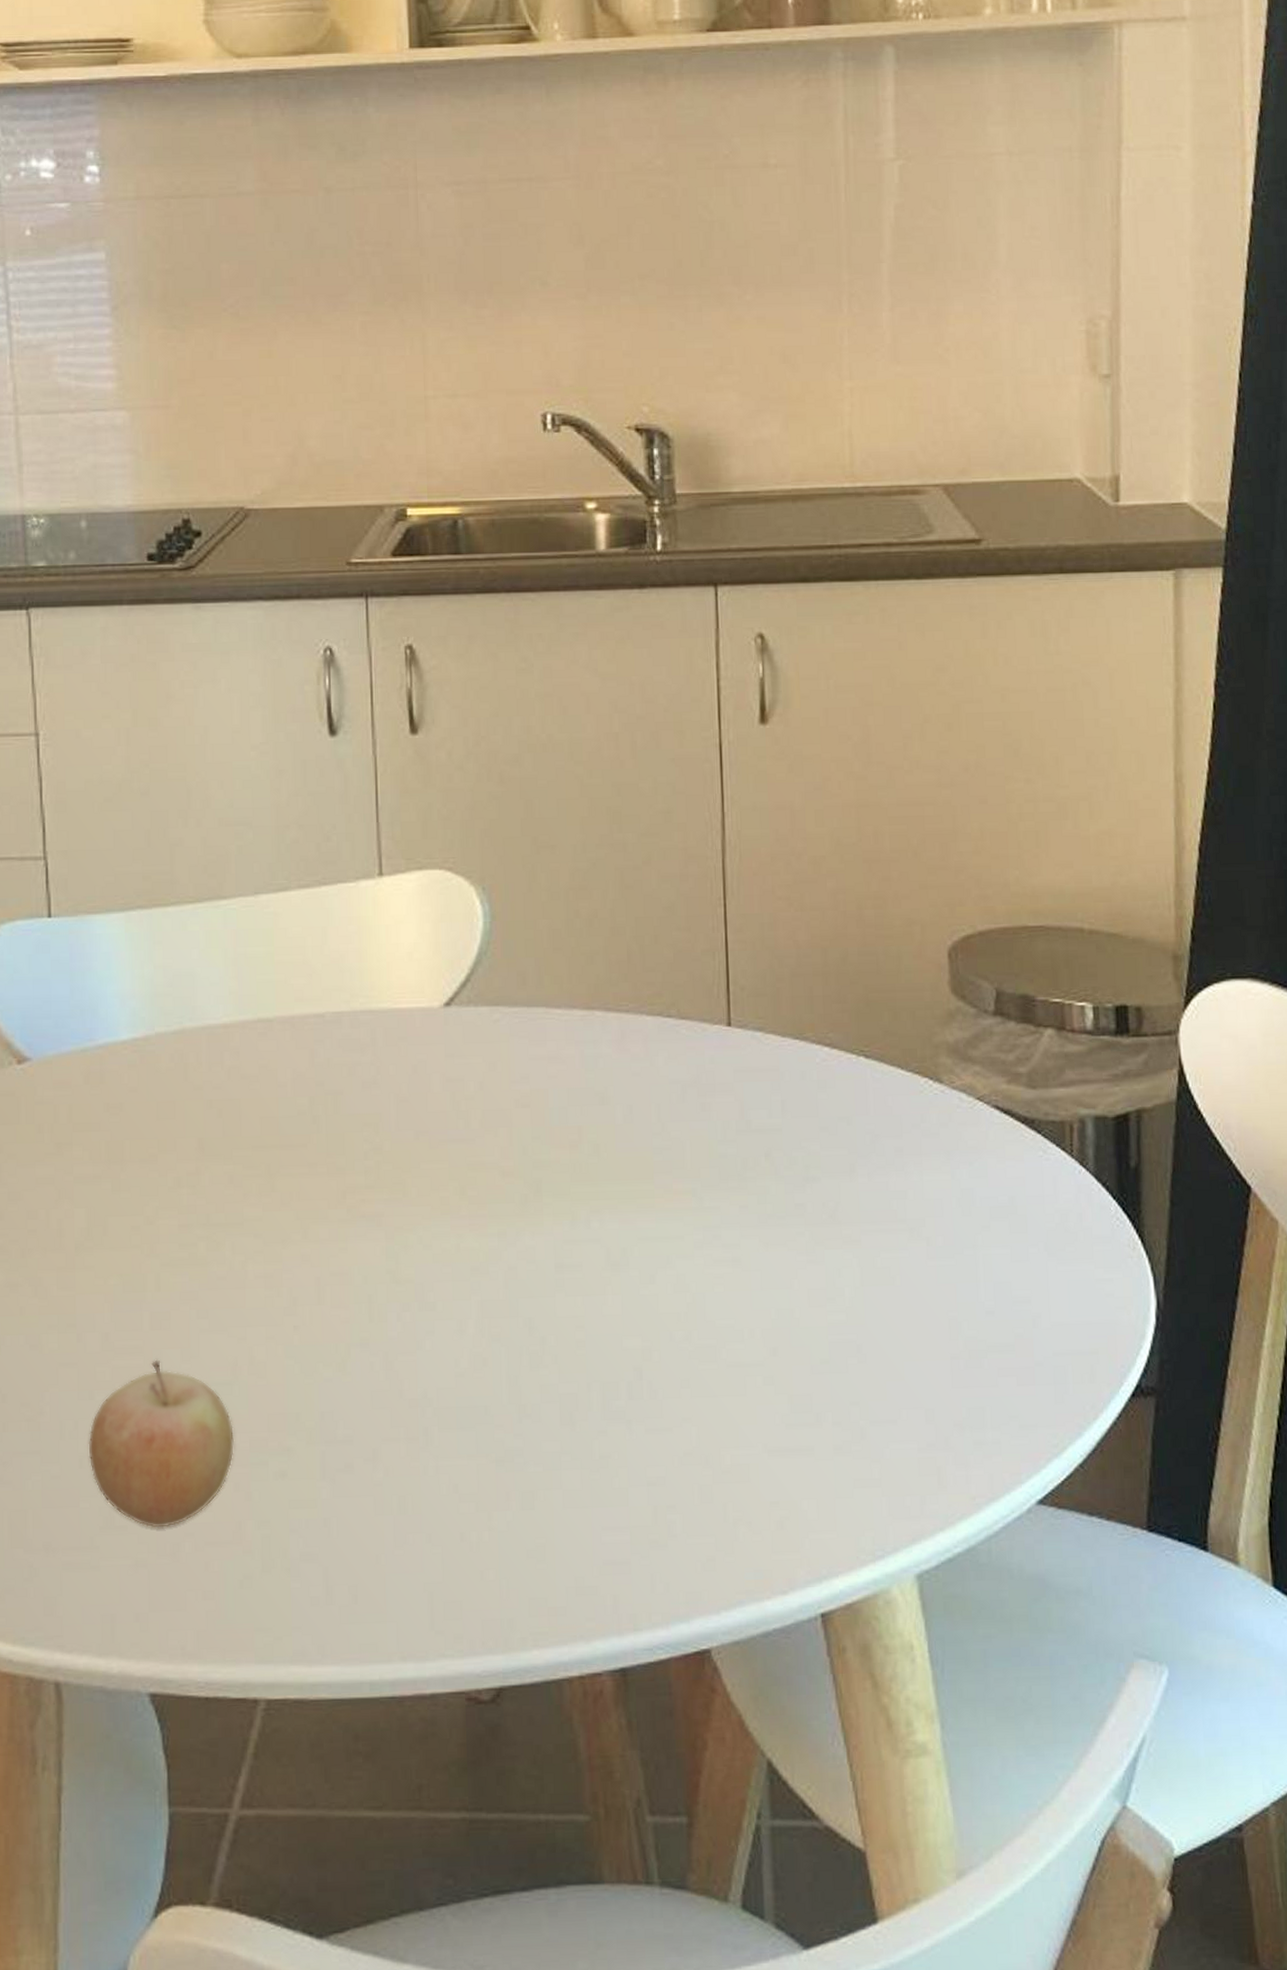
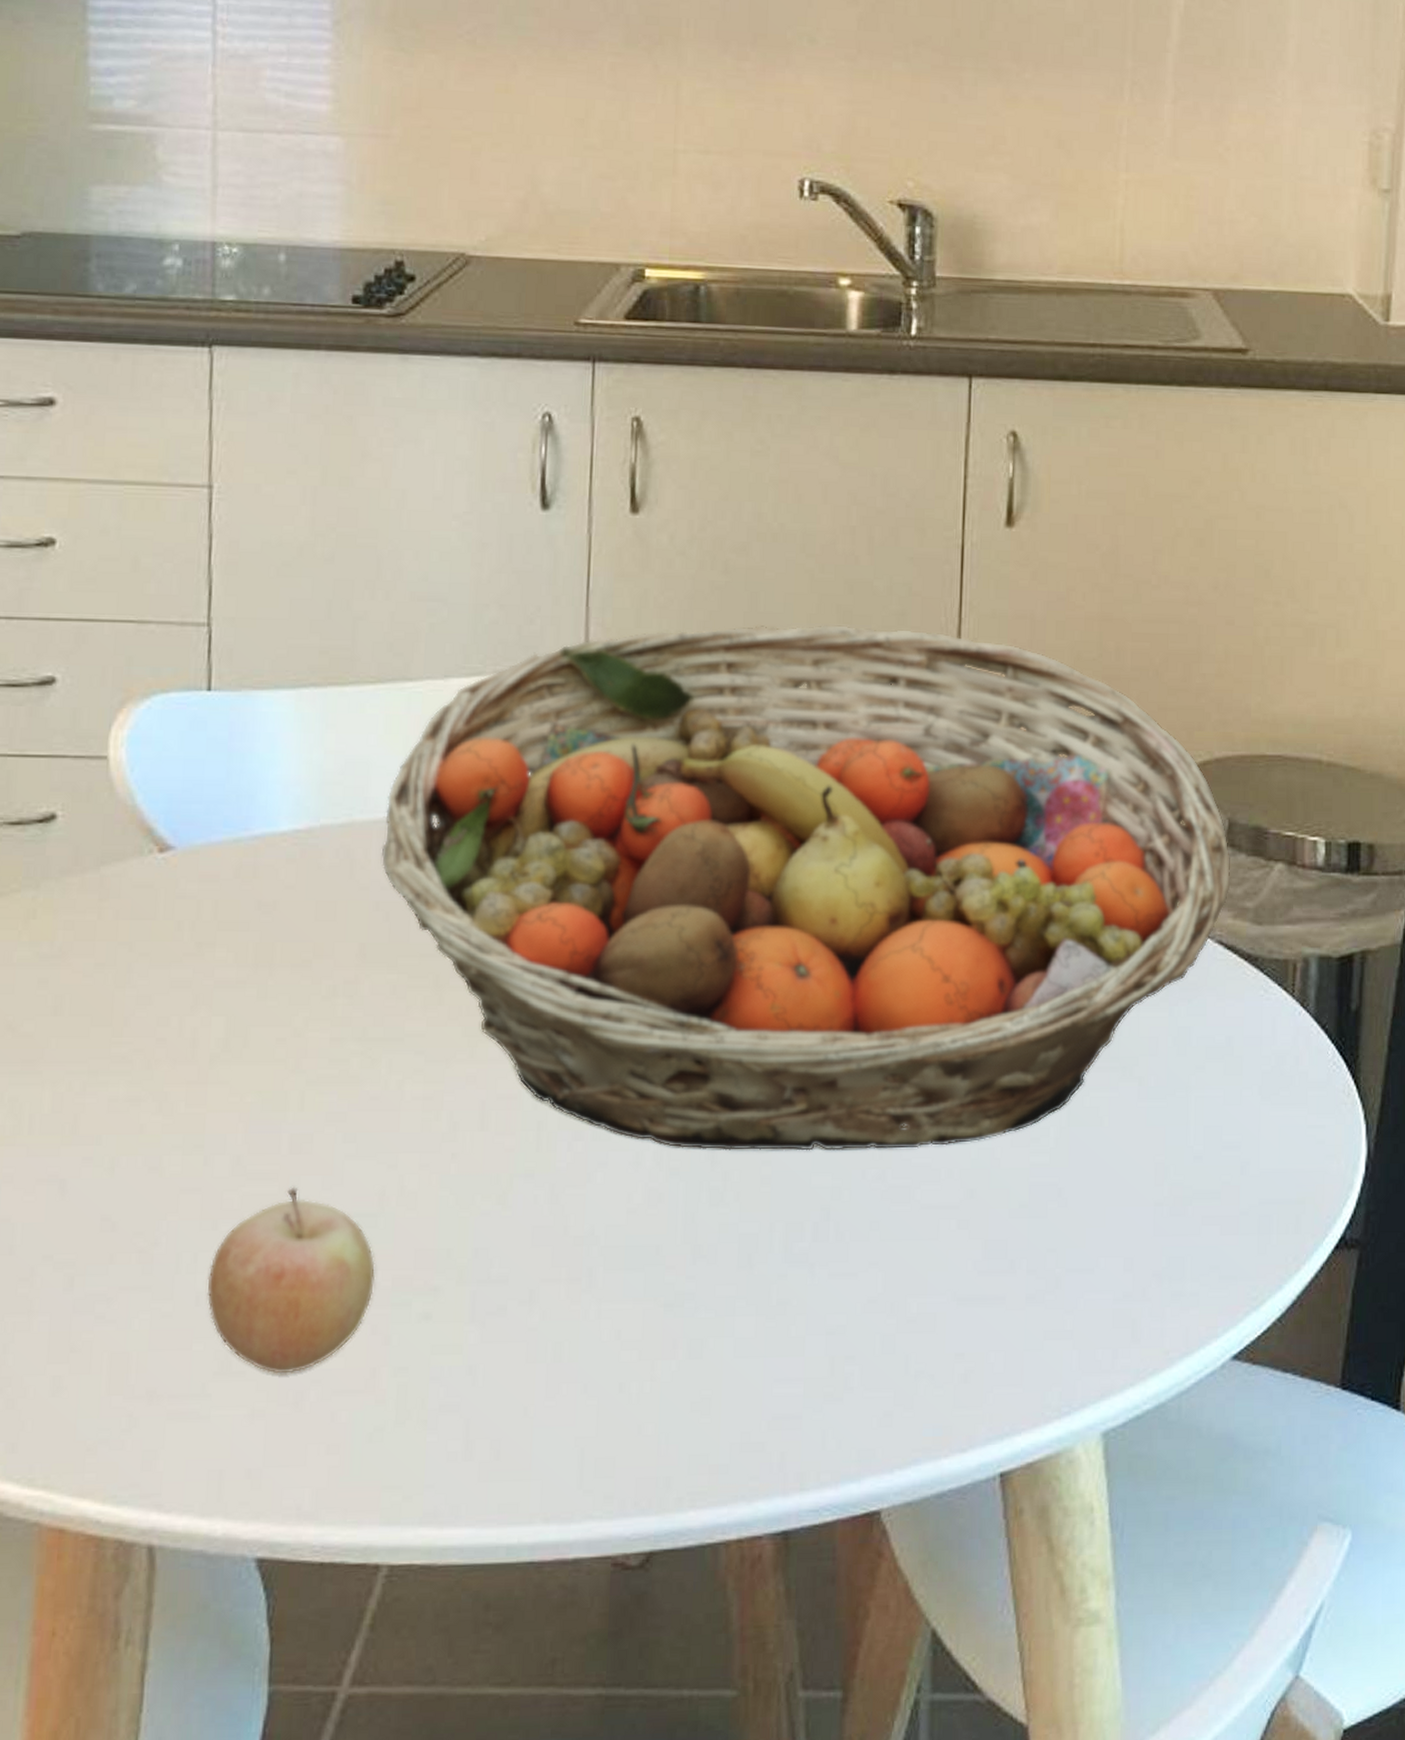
fruit basket: none [210,826,1003,1317] -> present [381,625,1231,1151]

